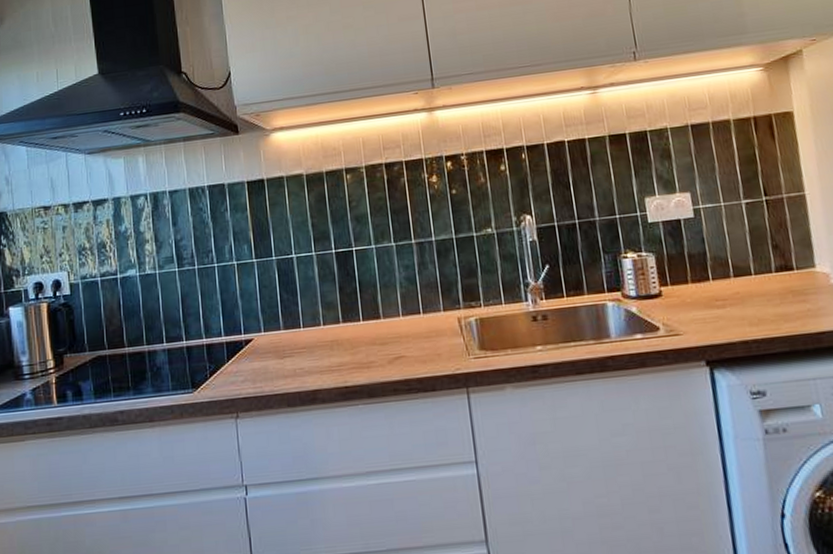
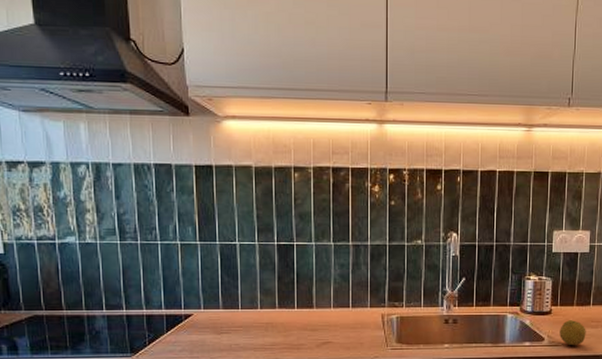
fruit: none [676,301,713,334] -> present [559,320,586,346]

